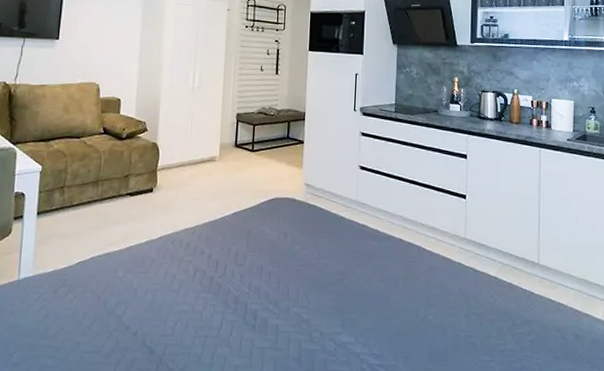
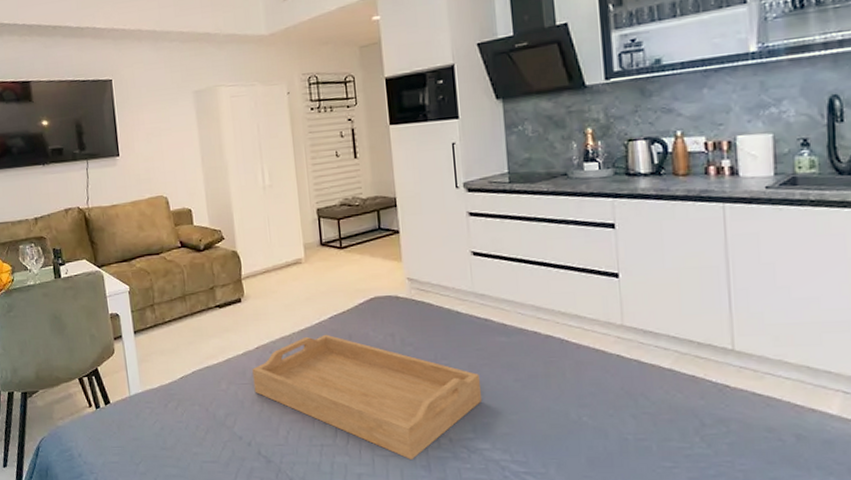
serving tray: none [150,228,353,352] -> present [252,334,483,459]

